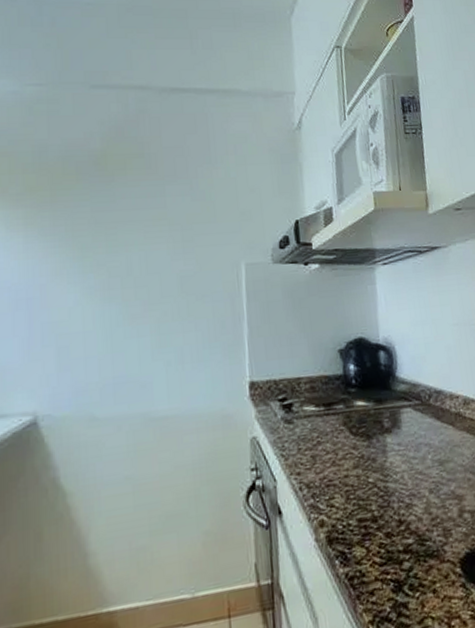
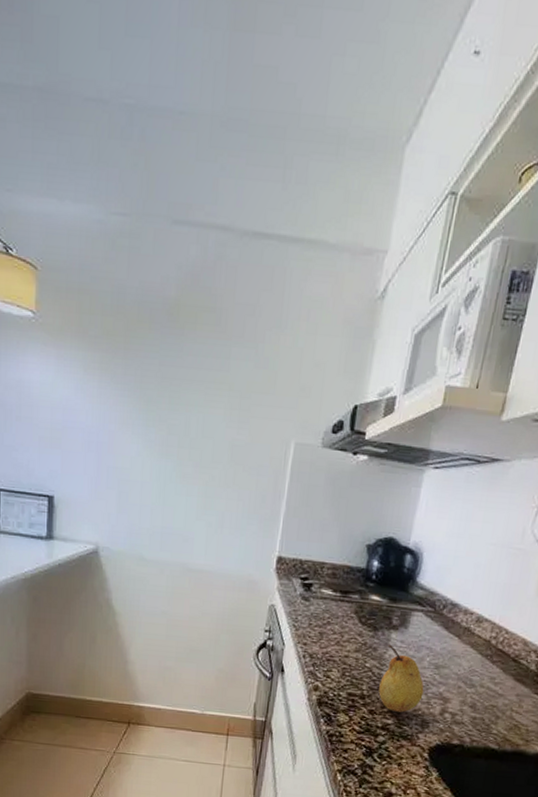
fruit: none [386,450,437,528] -> present [378,644,424,712]

